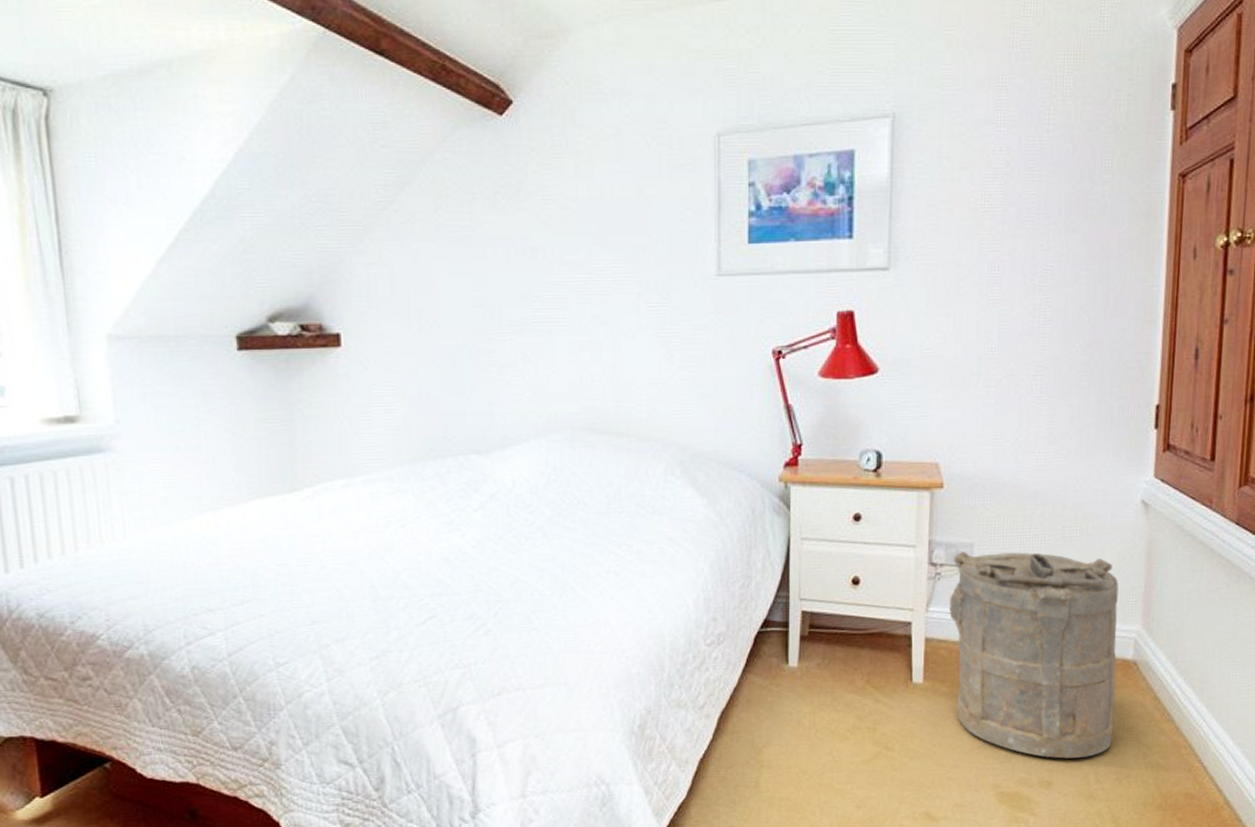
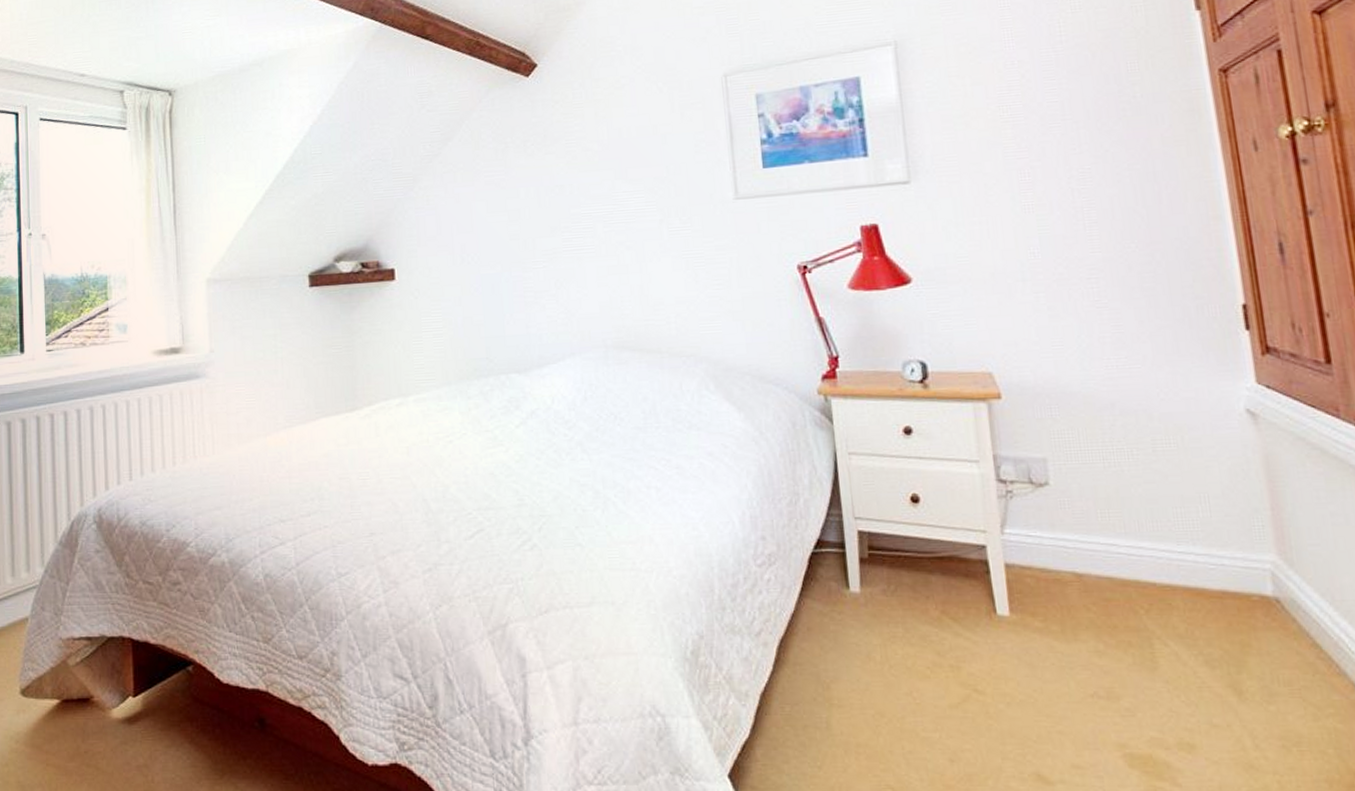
laundry hamper: present [949,552,1119,759] -> none [1025,467,1267,716]

